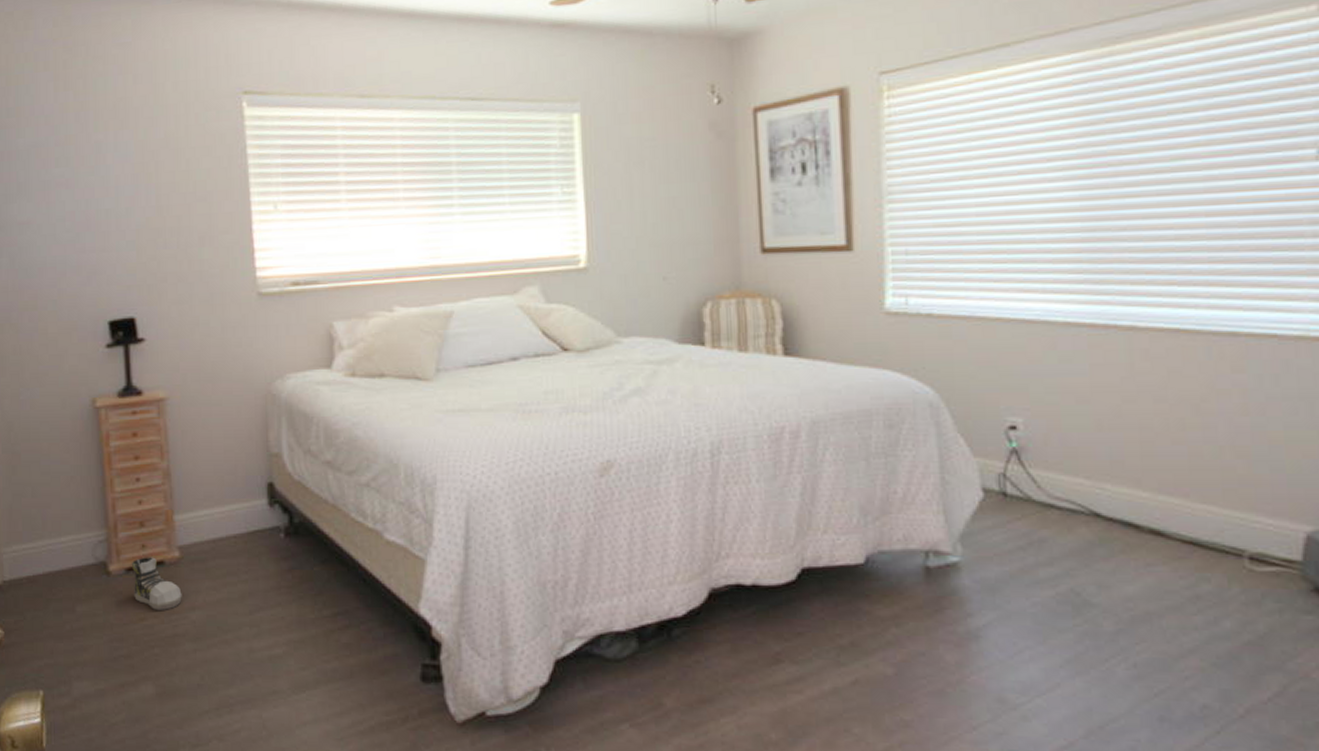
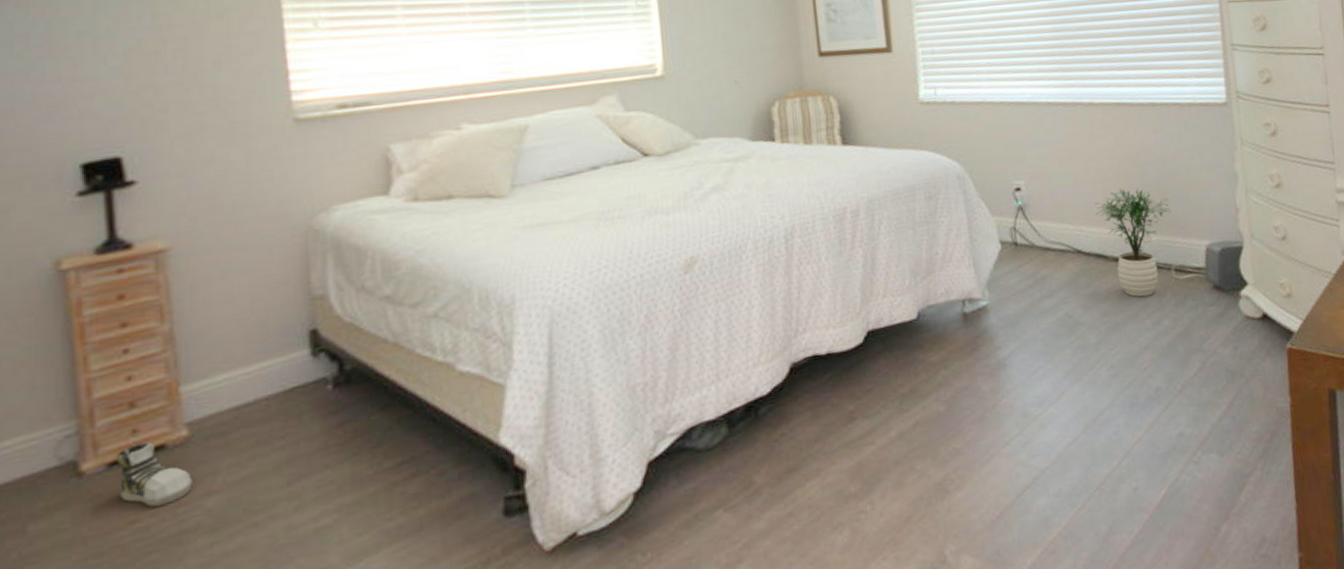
potted plant: none [1125,442,1252,586] -> present [1095,188,1172,297]

